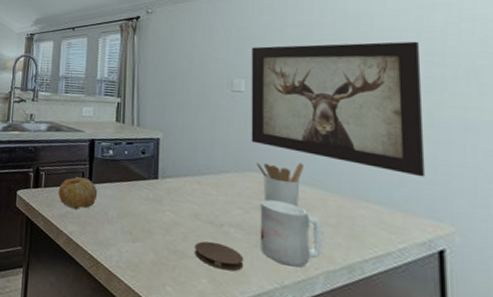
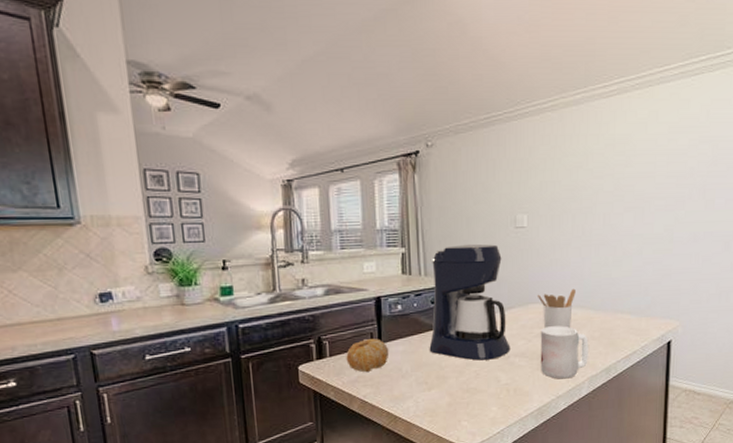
coffee maker: none [136,101,224,224] -> present [429,243,510,361]
coaster: present [195,241,244,271] -> none [486,373,527,396]
wall art: present [251,41,426,177] -> none [533,164,669,286]

